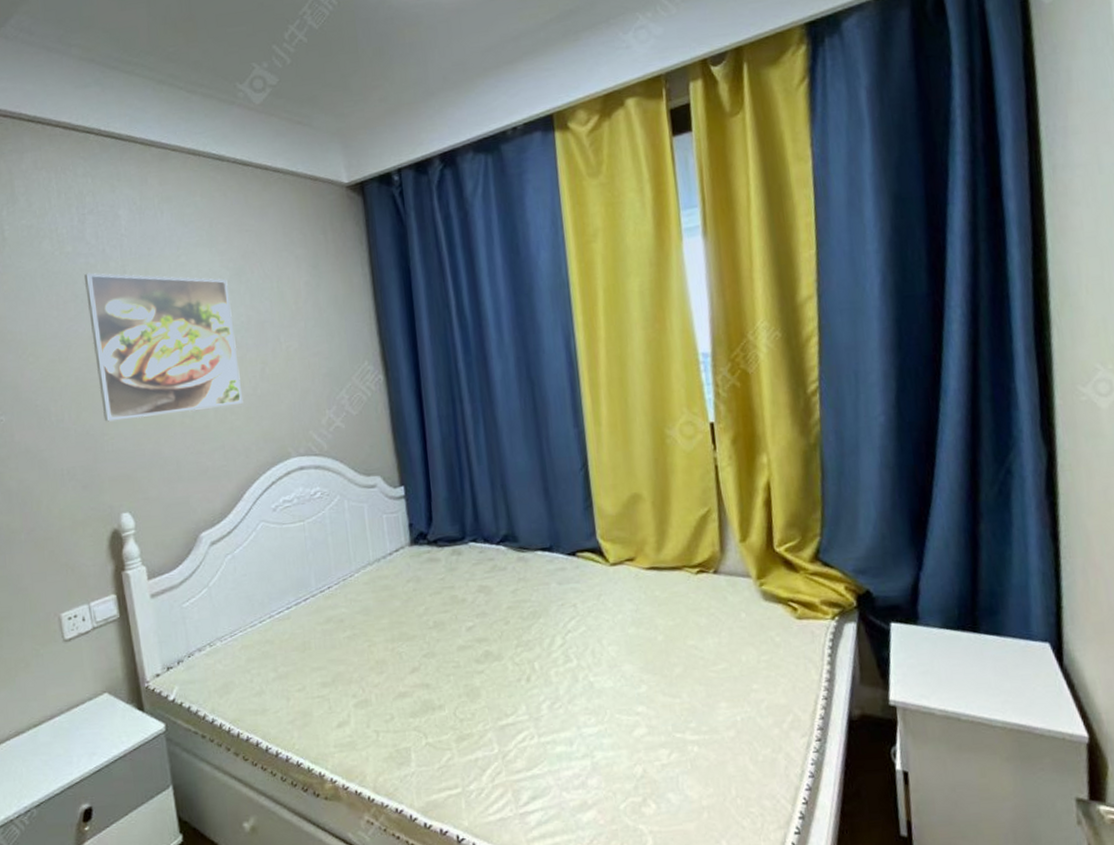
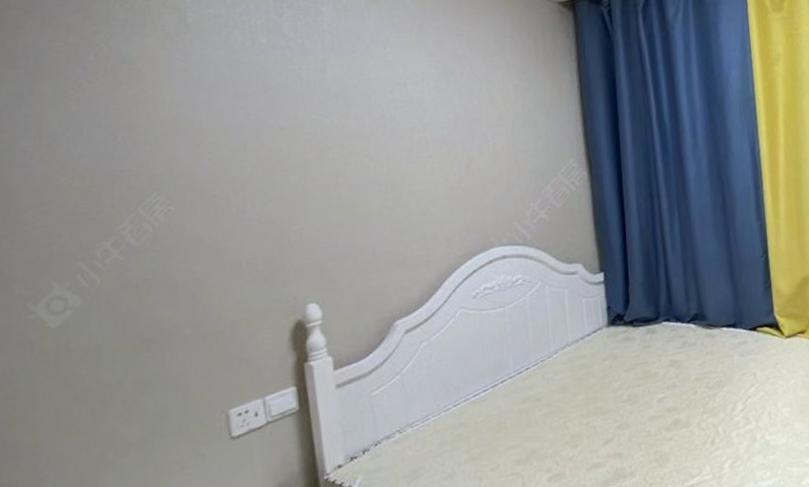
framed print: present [84,273,244,422] -> none [278,65,447,213]

